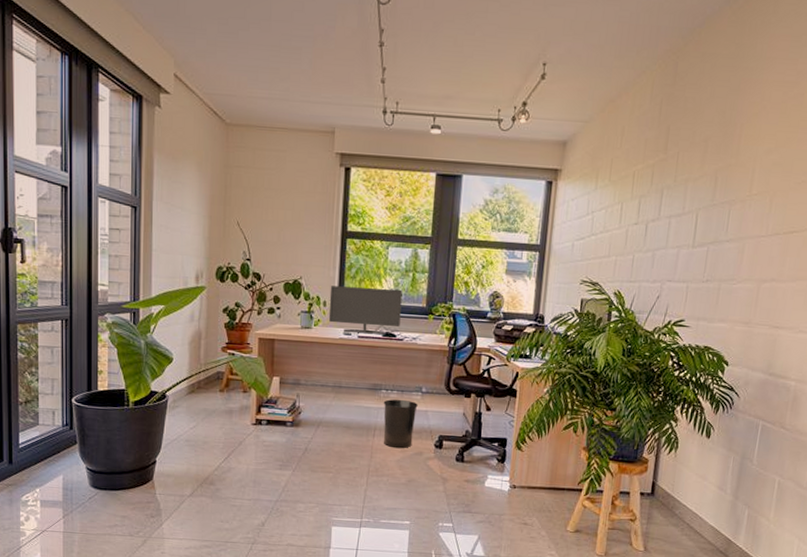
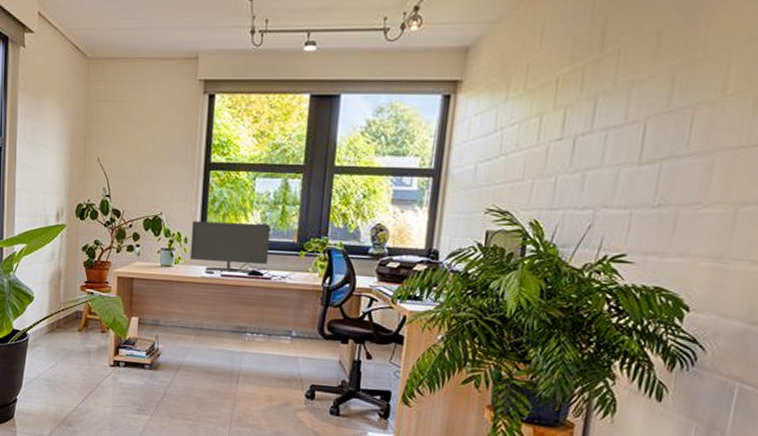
waste bin: present [383,399,418,449] -> none [247,343,287,398]

